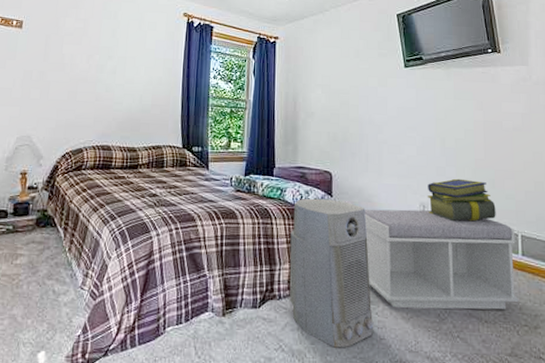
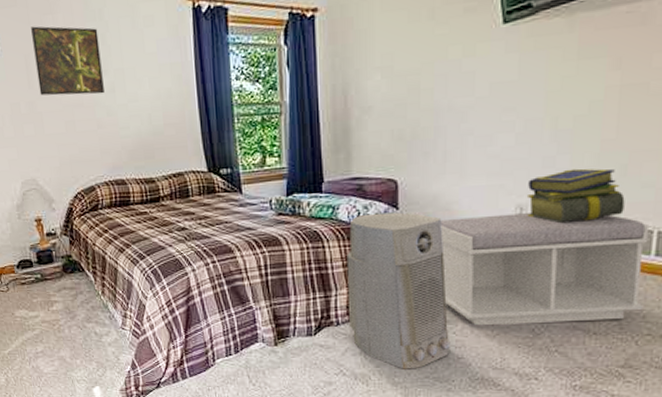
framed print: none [52,15,111,74] -> present [31,26,104,96]

